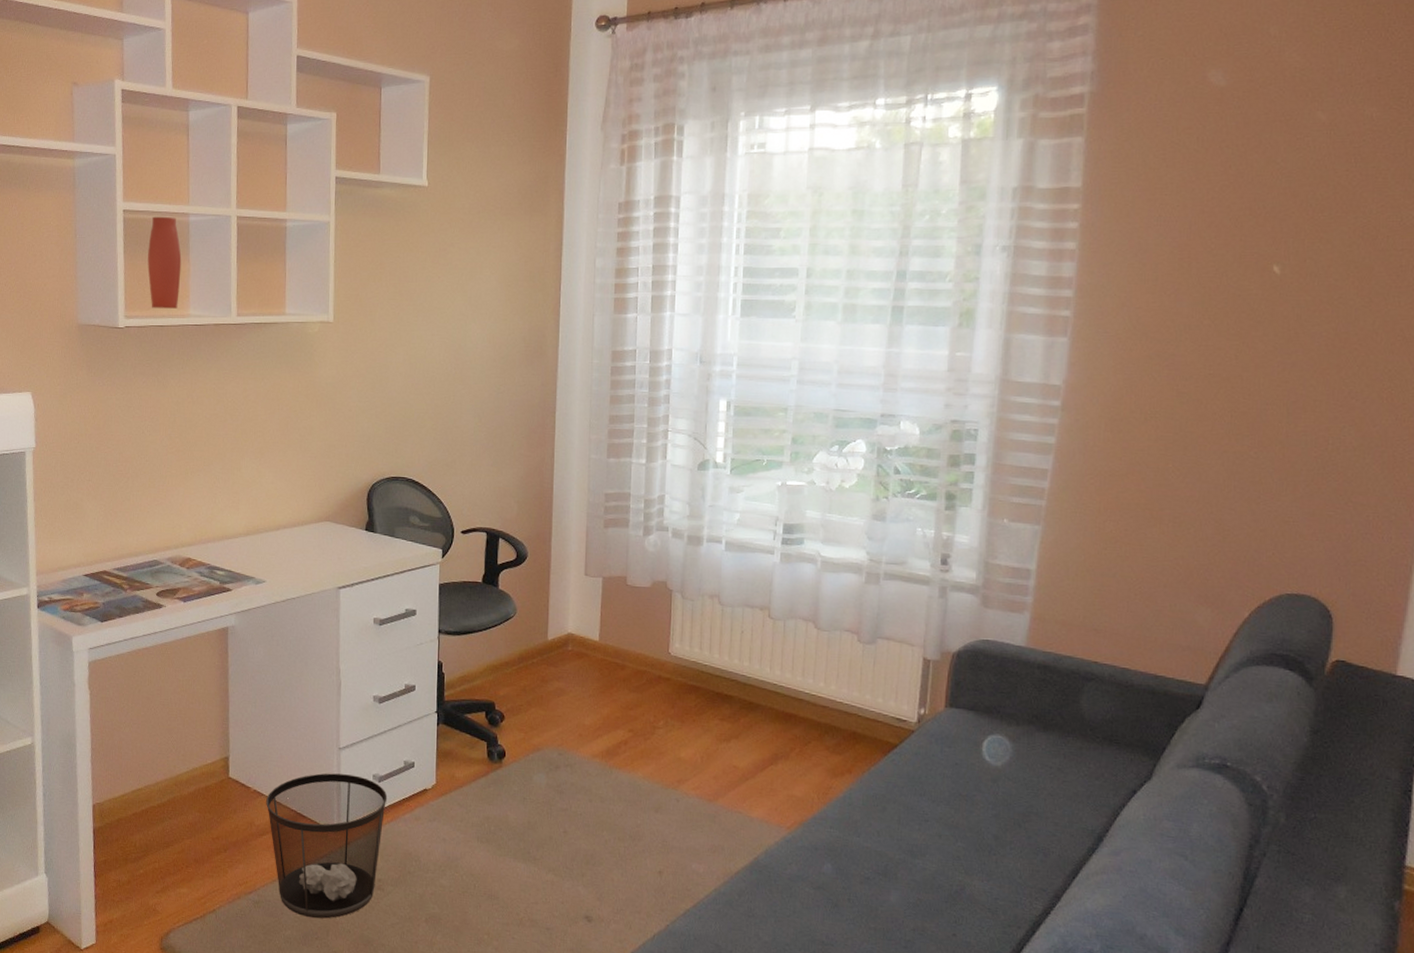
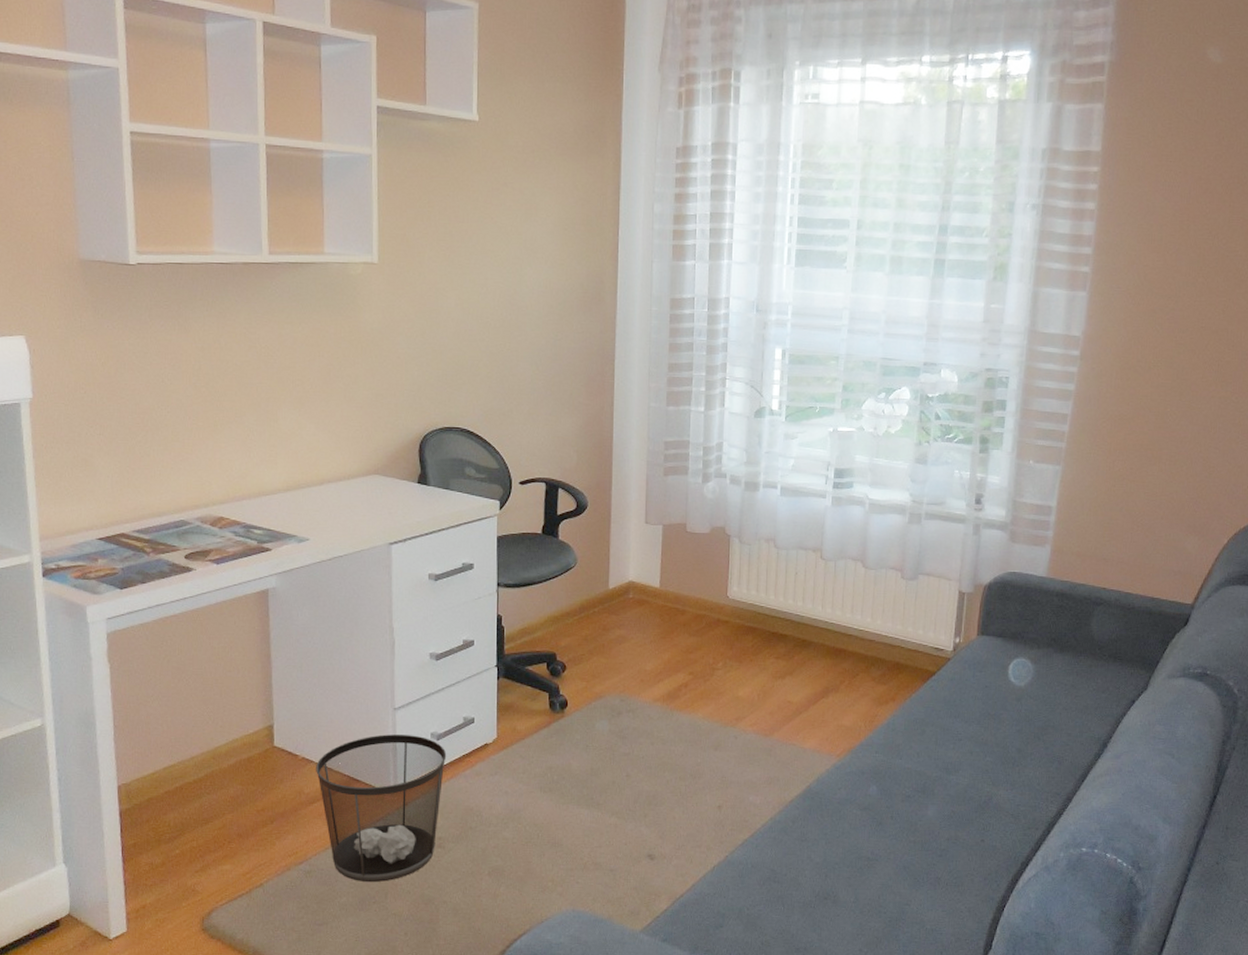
vase: present [147,216,182,309] -> none [162,140,202,245]

